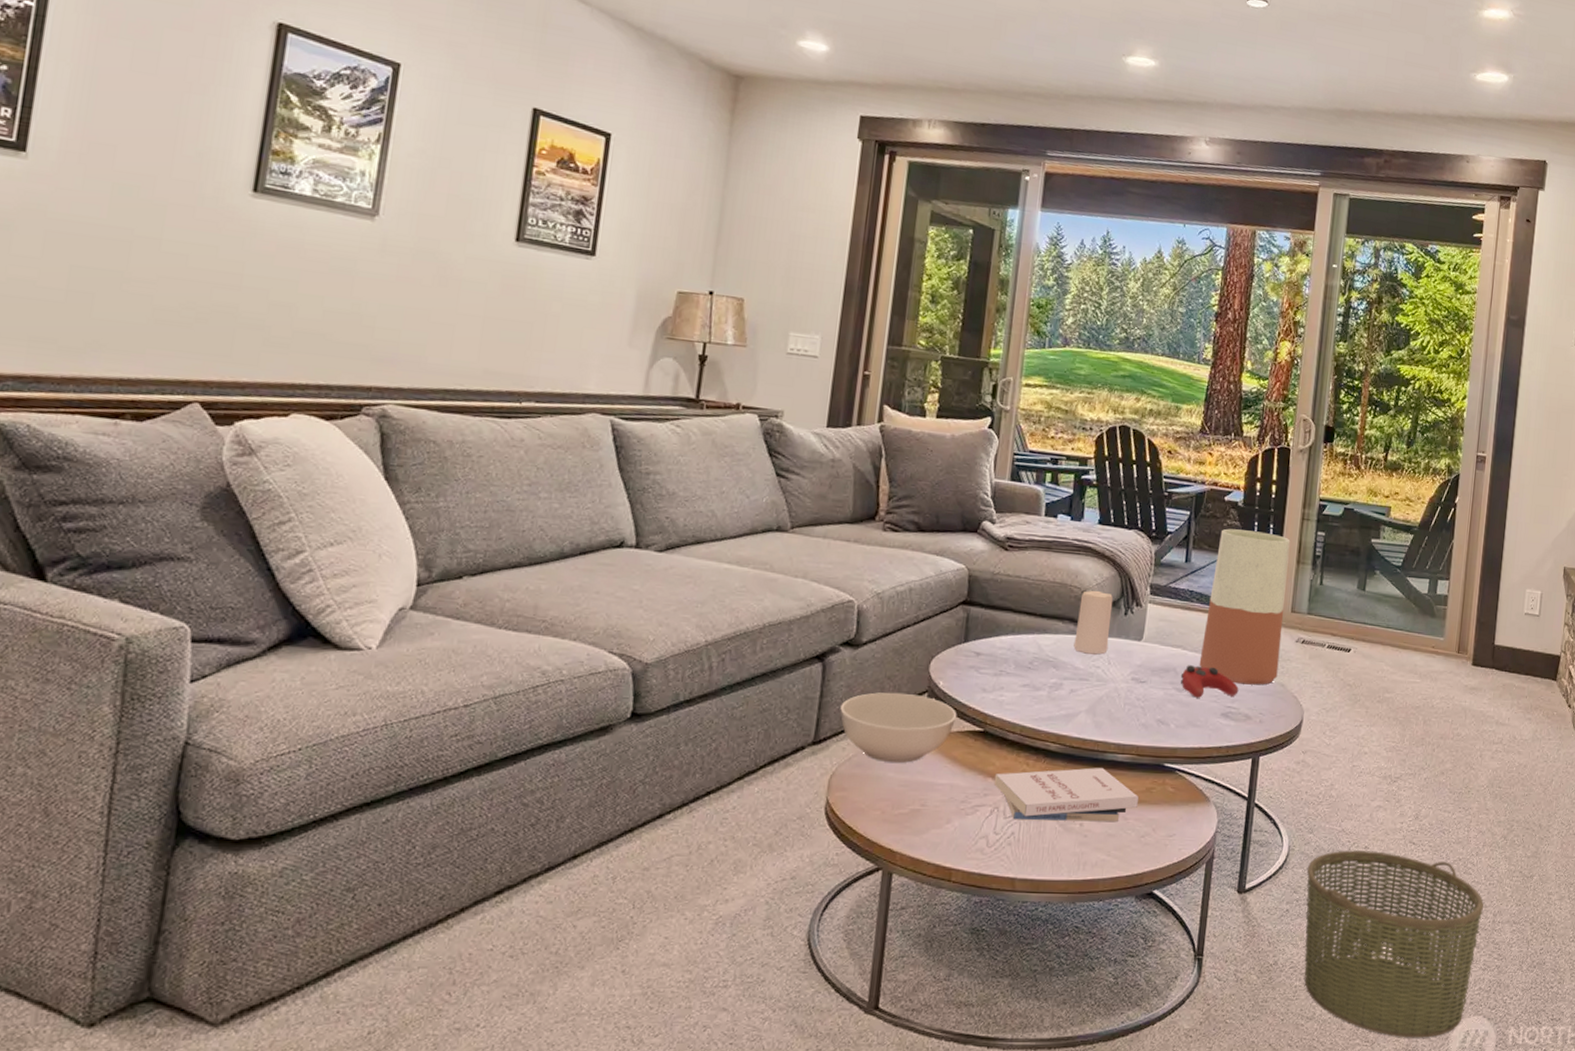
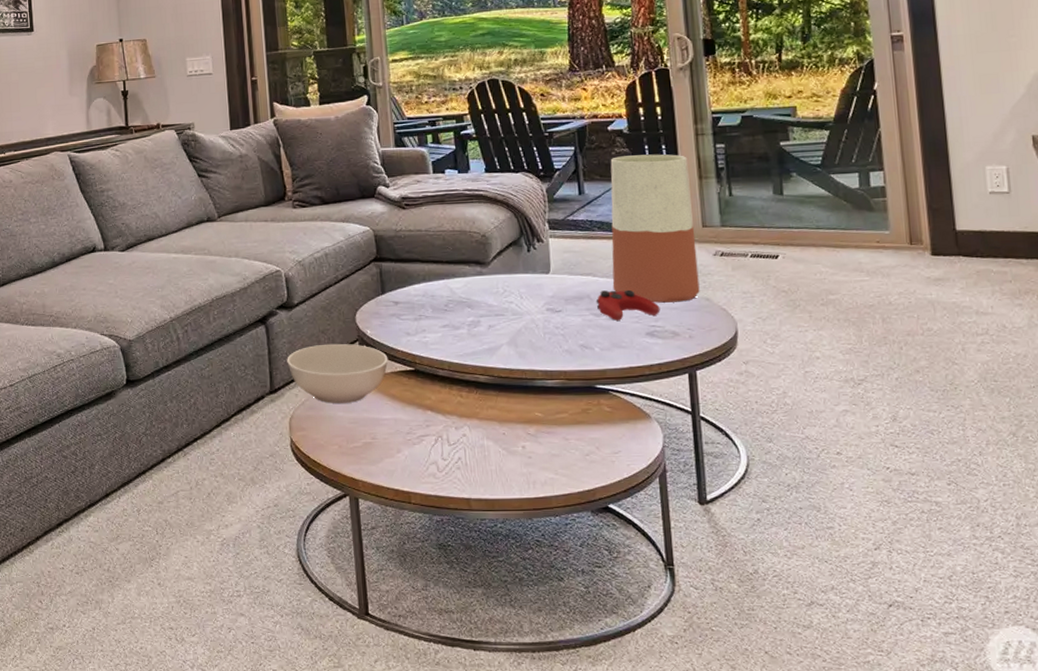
books: present [993,768,1139,822] -> none [432,394,576,446]
candle: present [1073,590,1113,655] -> none [481,232,518,292]
basket: present [1304,850,1484,1038] -> none [772,456,1002,649]

